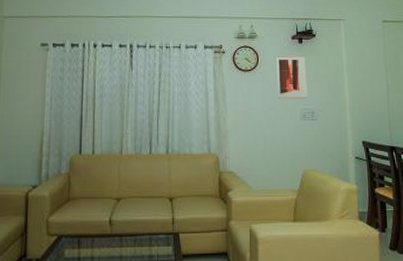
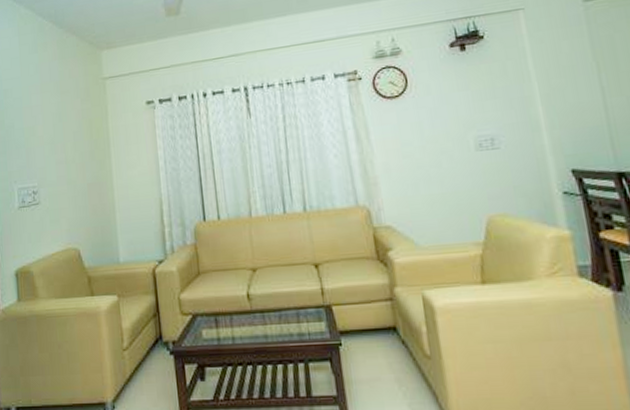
wall art: present [277,55,307,99] -> none [431,66,482,128]

